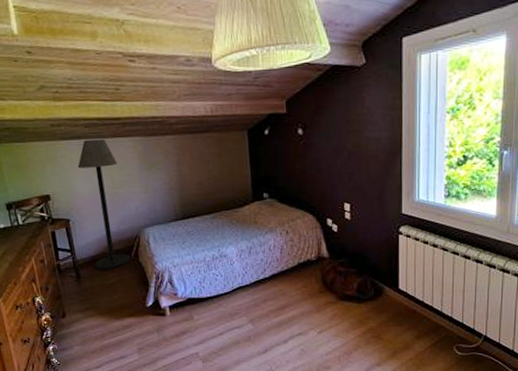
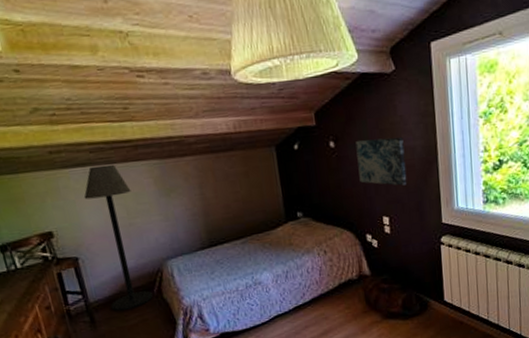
wall art: none [323,128,370,175] -> present [355,137,407,186]

